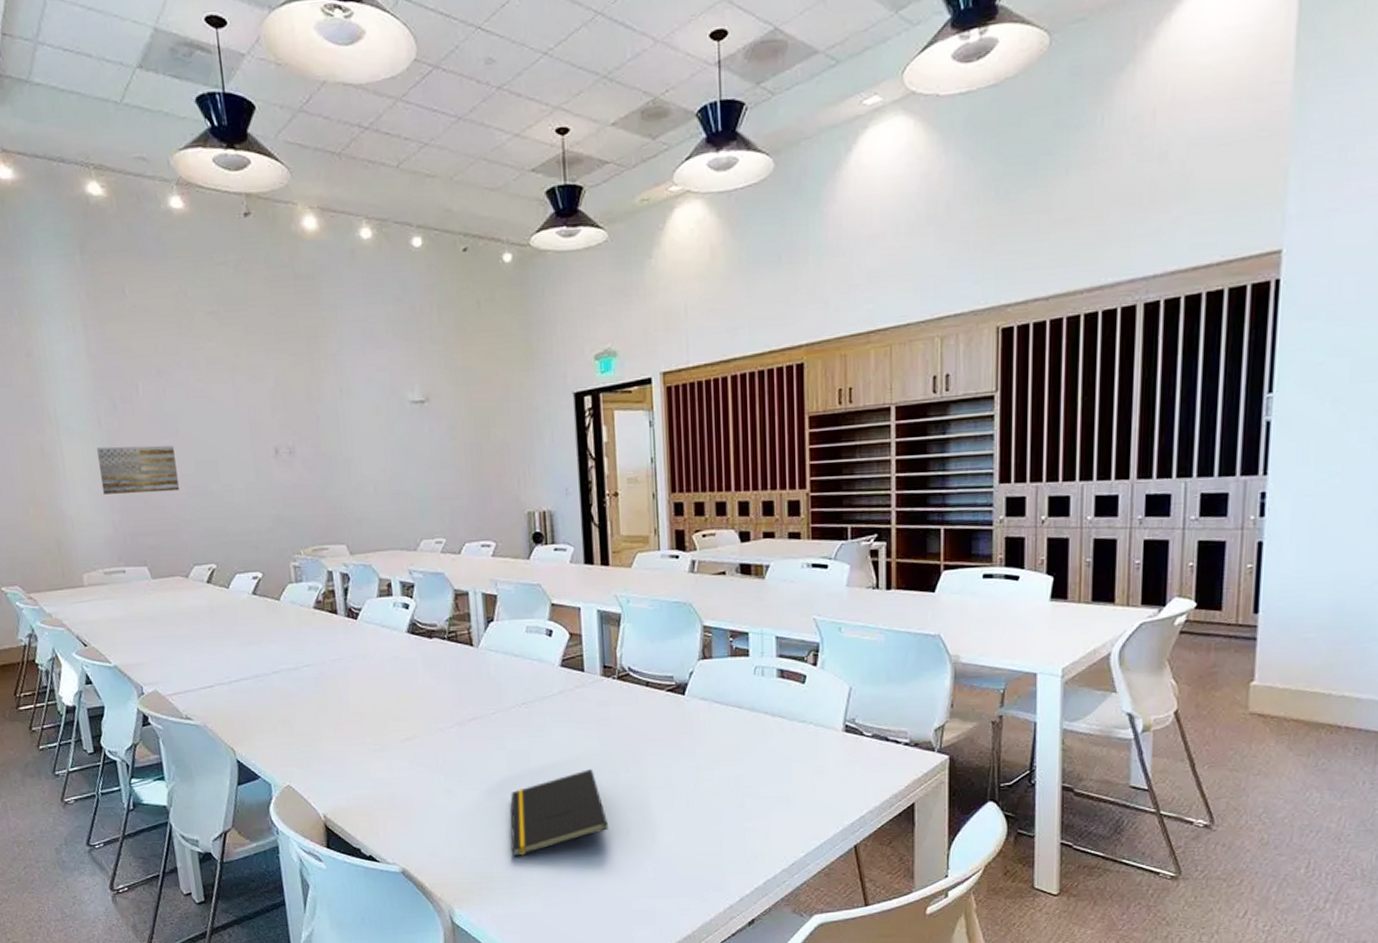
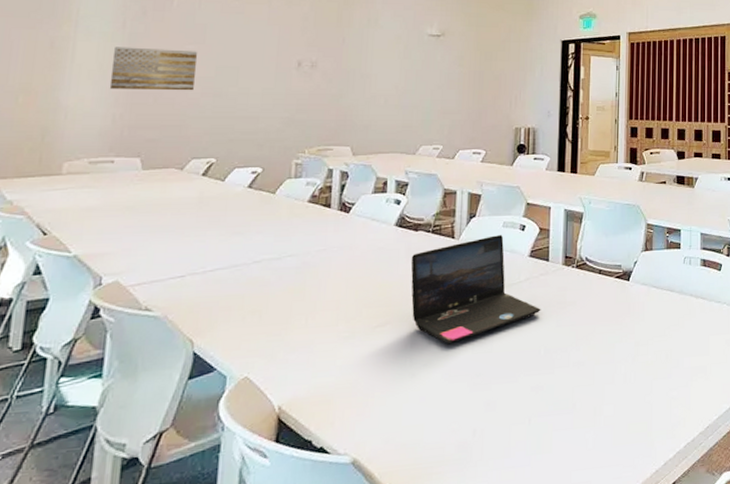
laptop: none [429,642,581,760] -> present [411,235,541,343]
notepad: present [510,769,609,857] -> none [465,349,557,438]

